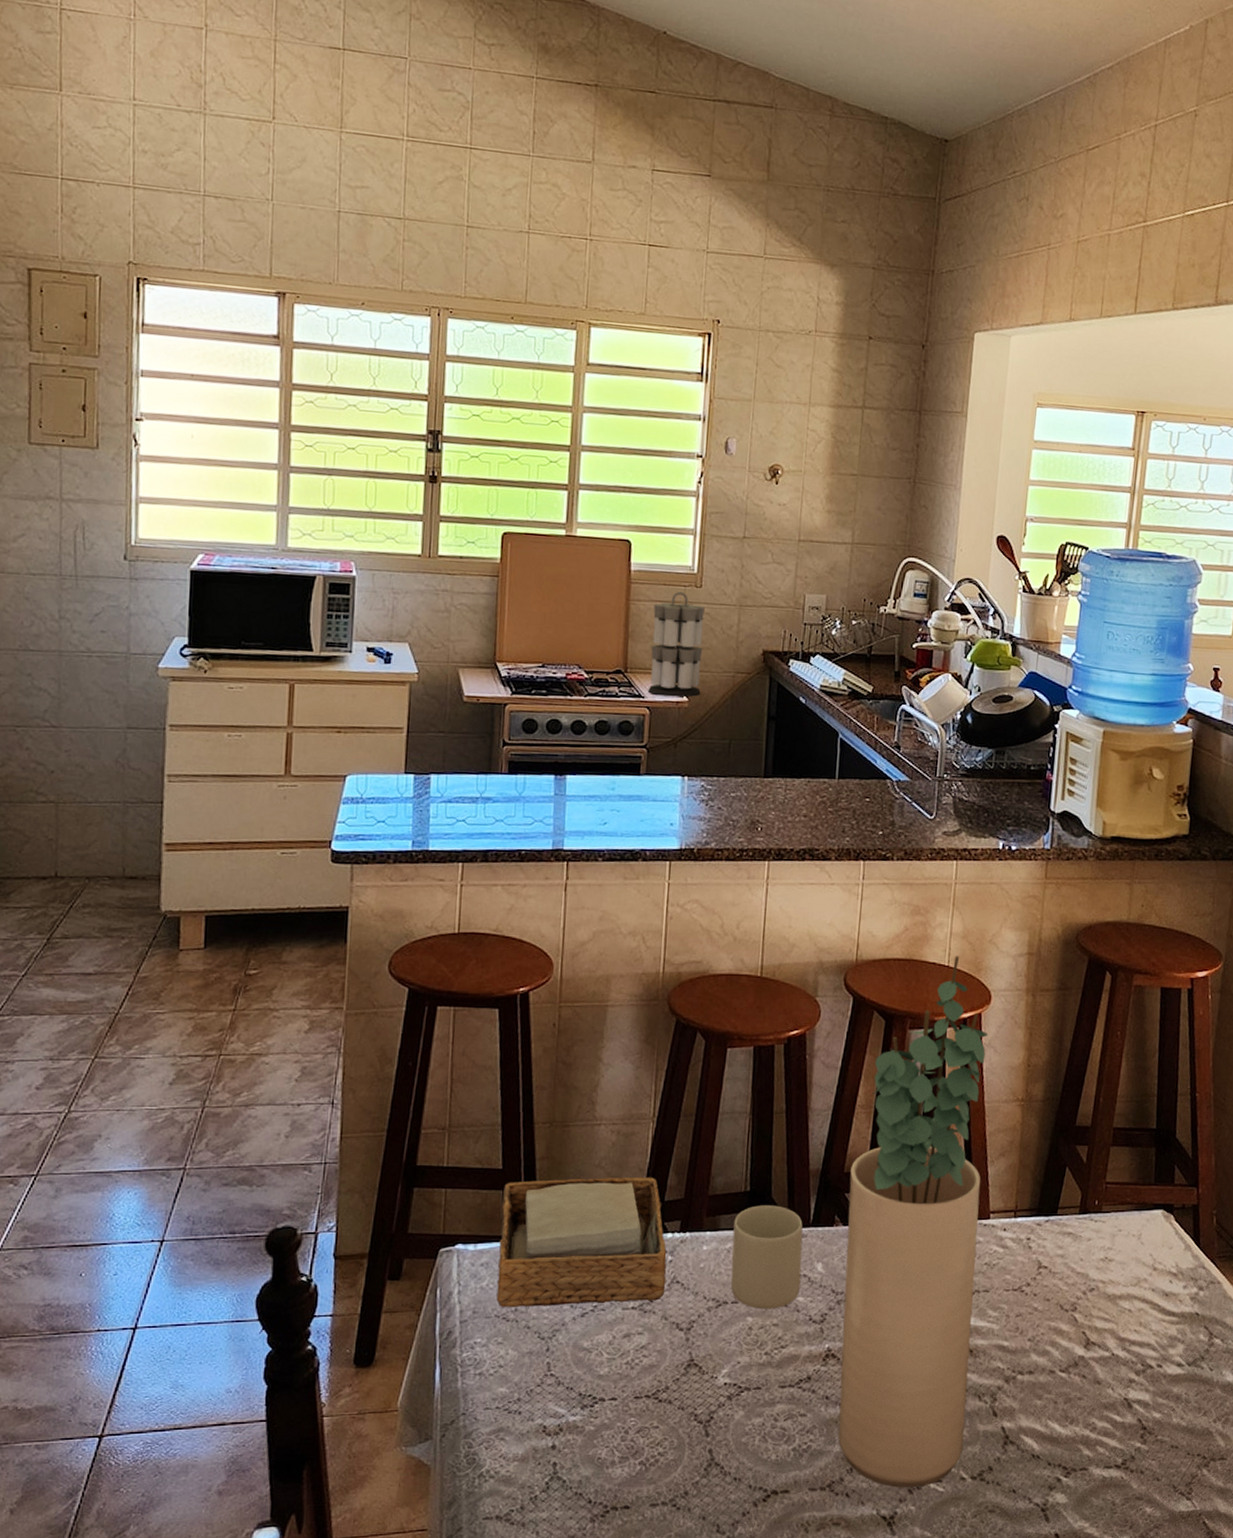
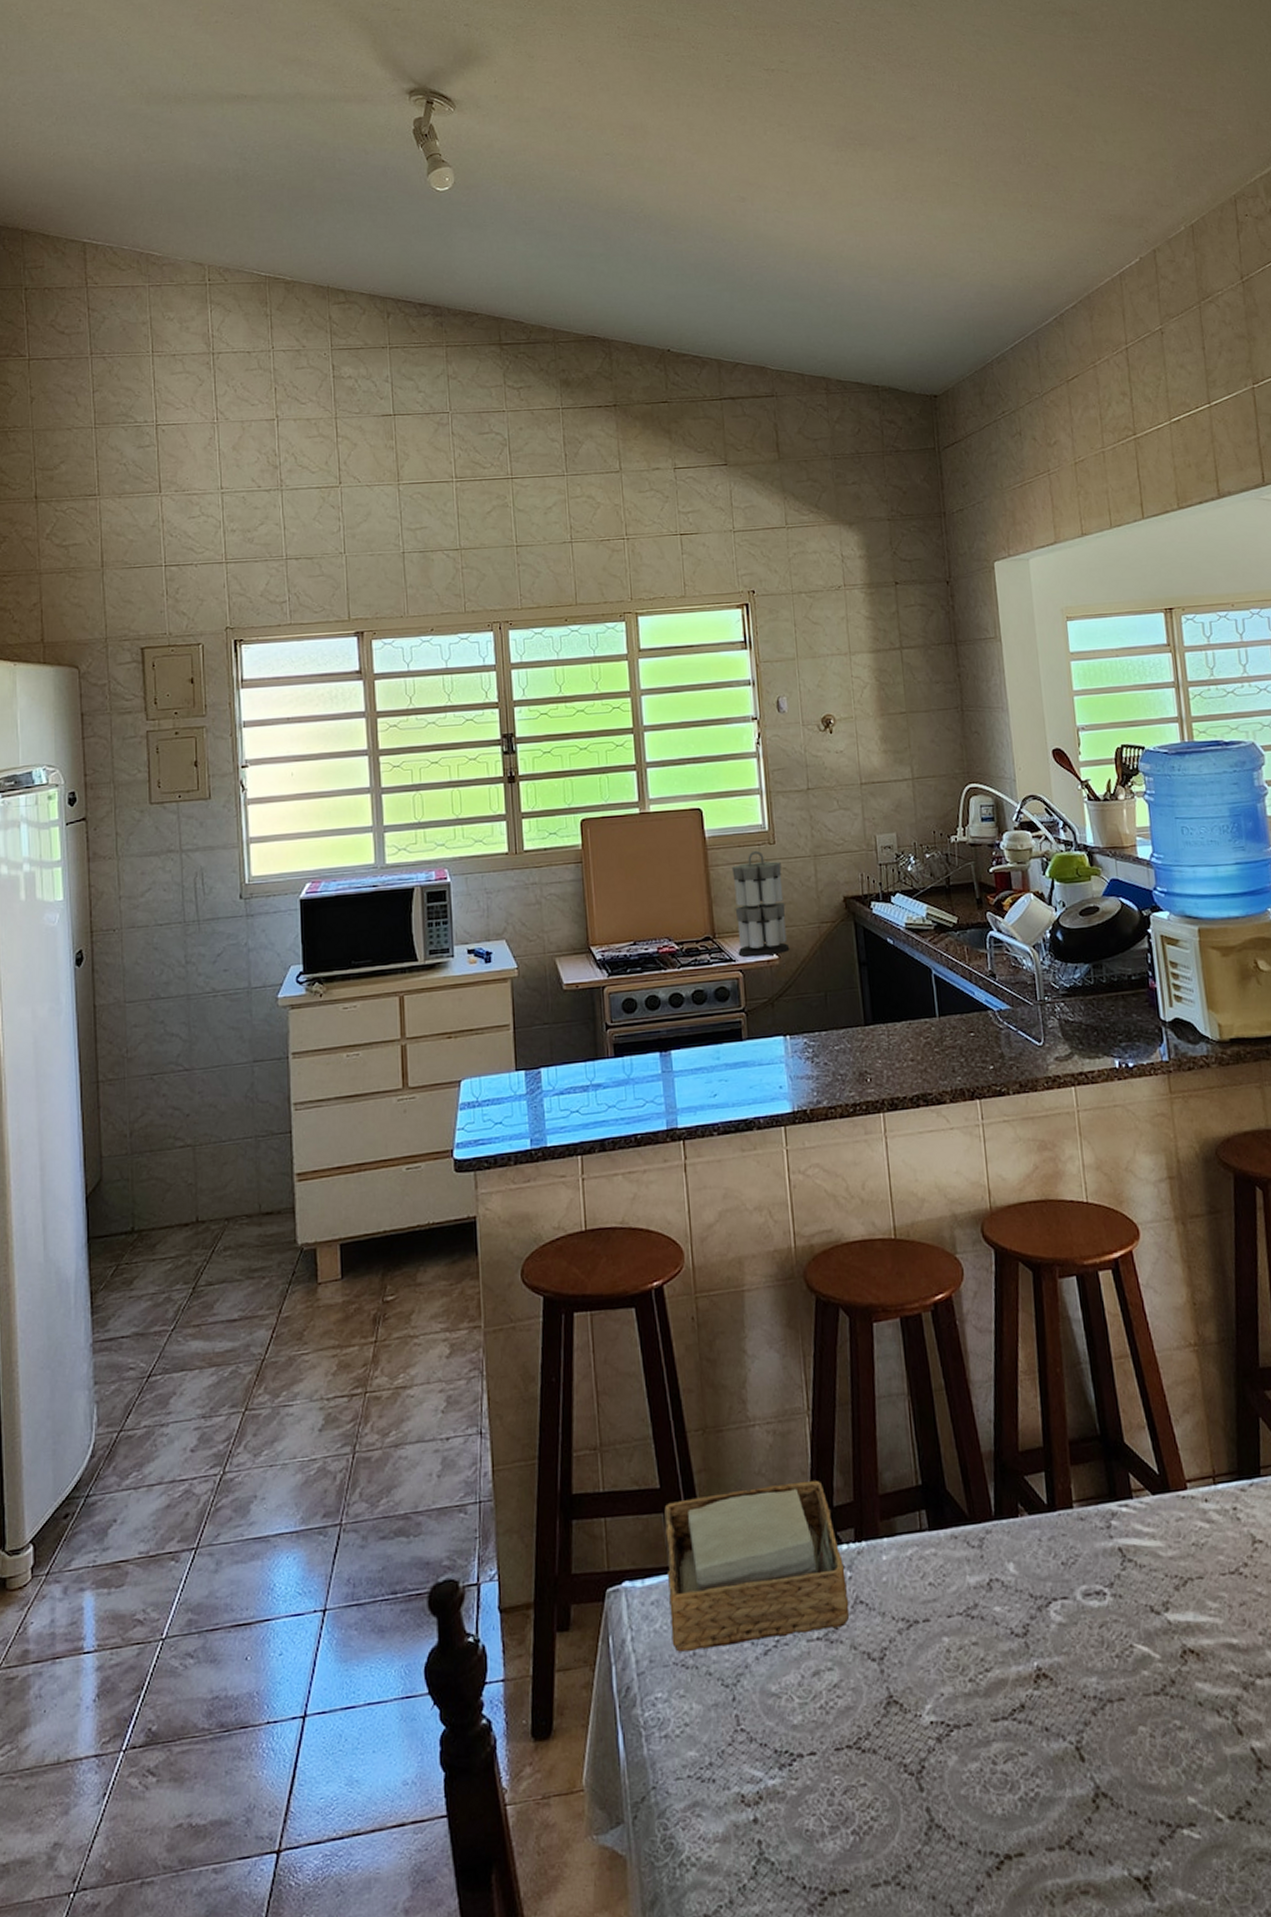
mug: present [730,1205,804,1310] -> none [910,1498,995,1626]
vase: present [838,956,988,1488] -> none [1025,1189,1212,1839]

